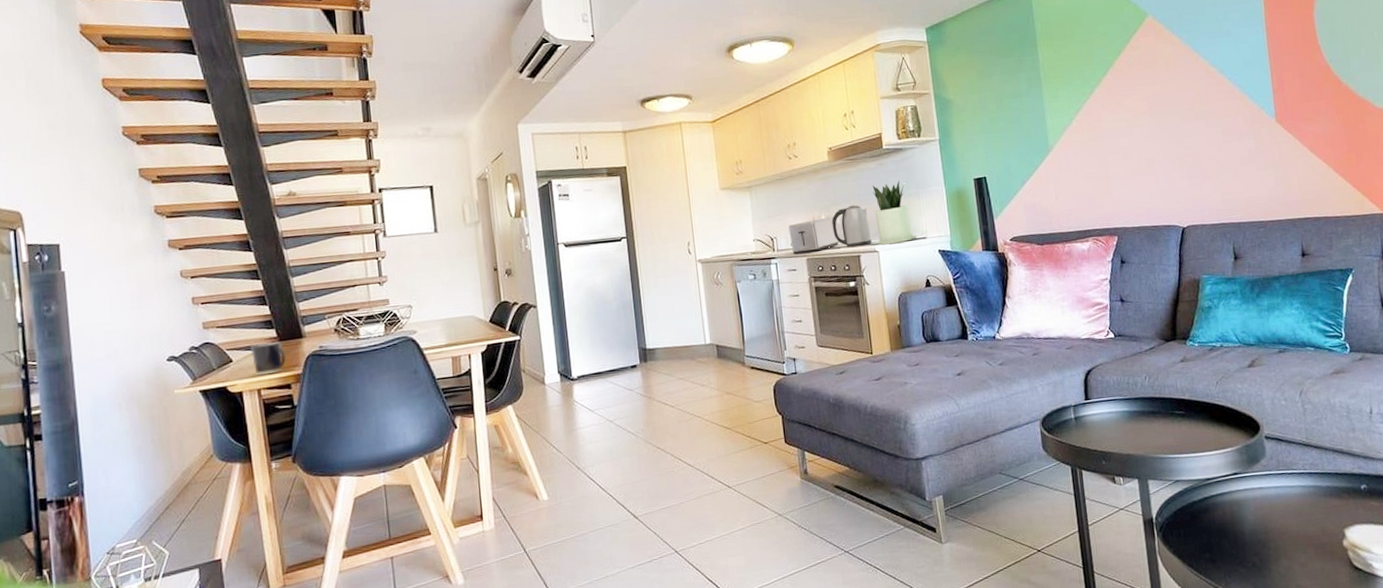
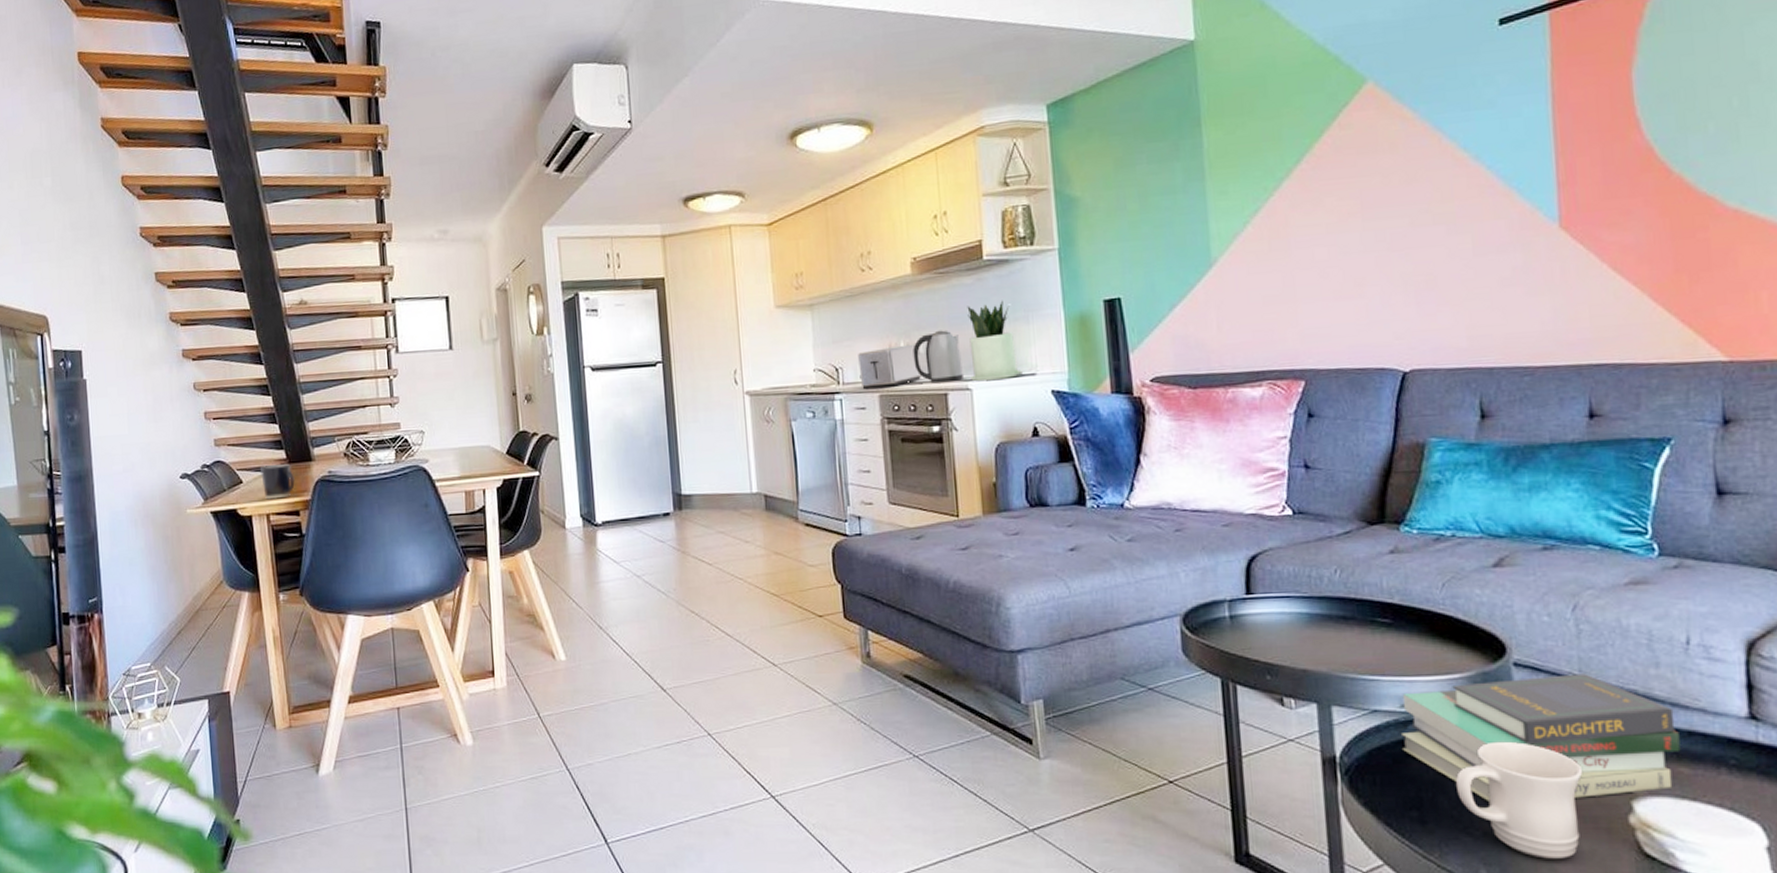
books: none [1194,440,1371,540] -> present [1400,673,1681,801]
mug: none [1233,494,1314,579] -> present [1456,741,1583,860]

